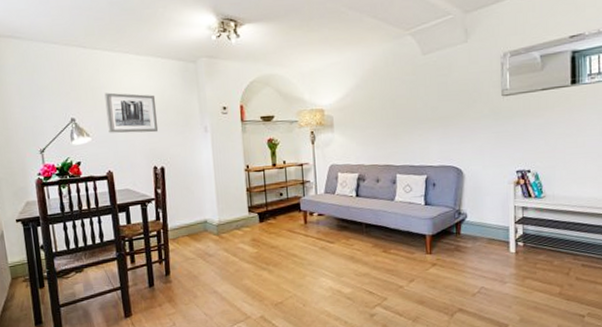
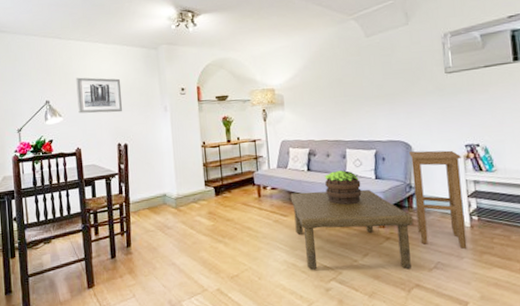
coffee table: none [337,215,460,296] -> present [290,189,414,270]
potted plant: none [373,196,410,232] -> present [325,170,362,205]
stool: none [460,176,511,275] -> present [409,150,467,250]

